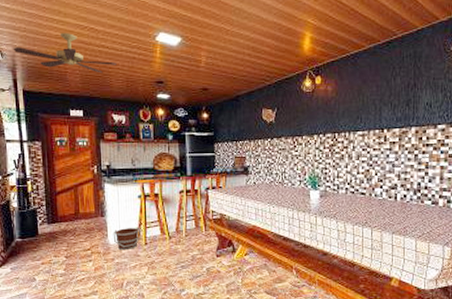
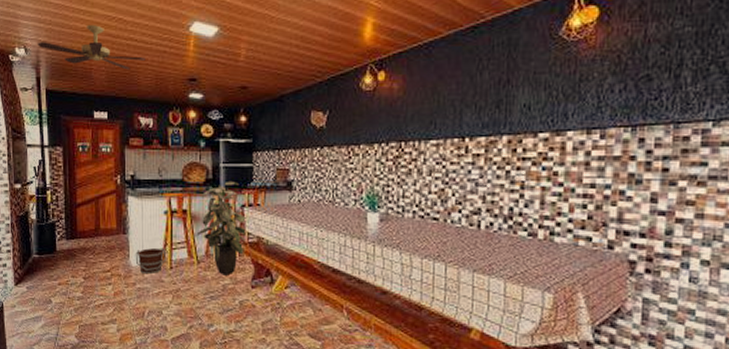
indoor plant: none [167,169,213,248] -> present [196,182,249,276]

